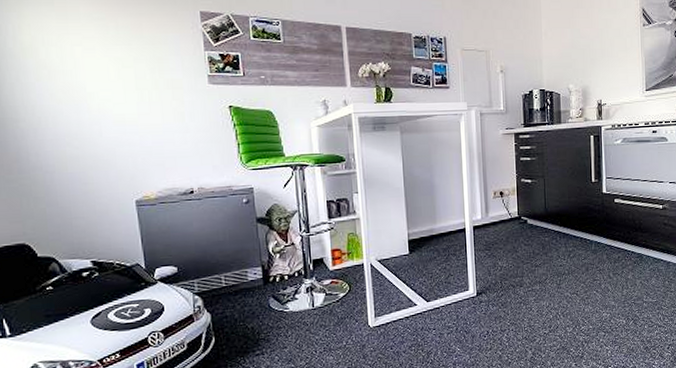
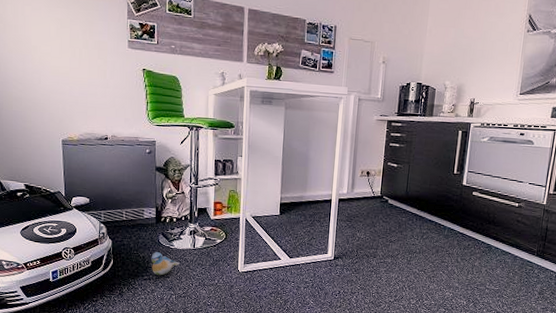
plush toy: none [262,319,298,348] -> present [151,252,180,276]

